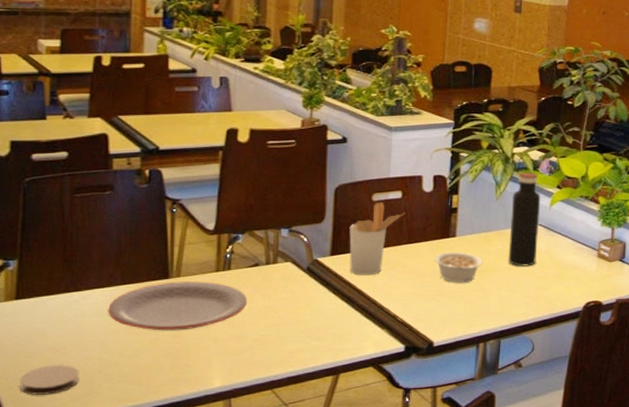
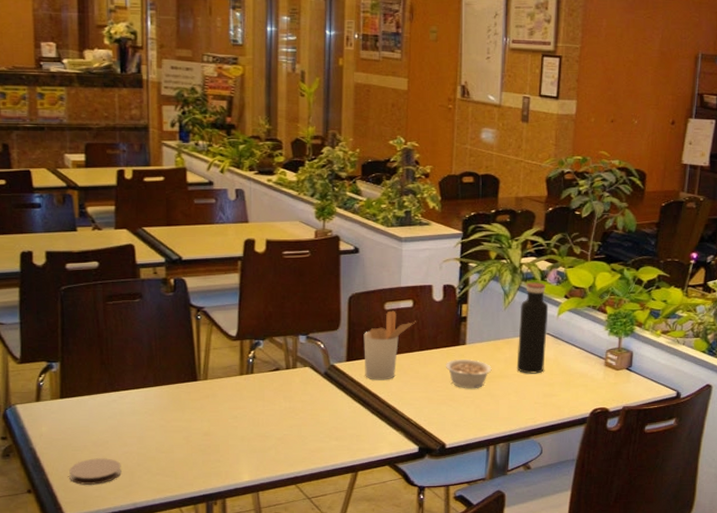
plate: present [108,281,248,331] -> none [143,384,271,429]

